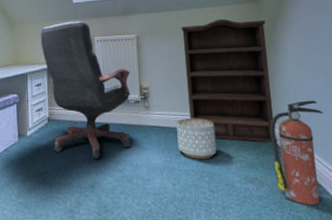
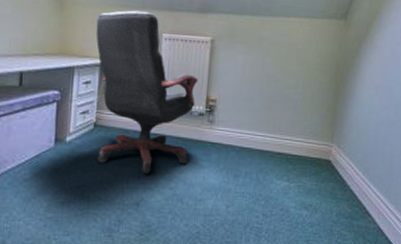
planter: present [176,118,217,159] -> none [238,137,280,182]
bookshelf: present [181,18,278,143] -> none [255,32,351,171]
fire extinguisher: present [270,100,323,205] -> none [330,130,387,233]

